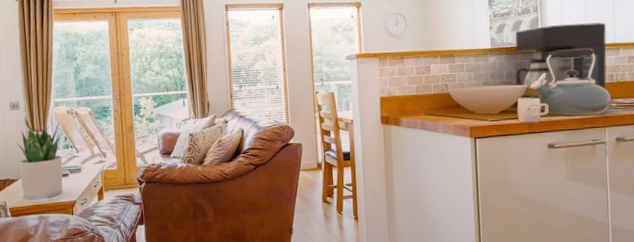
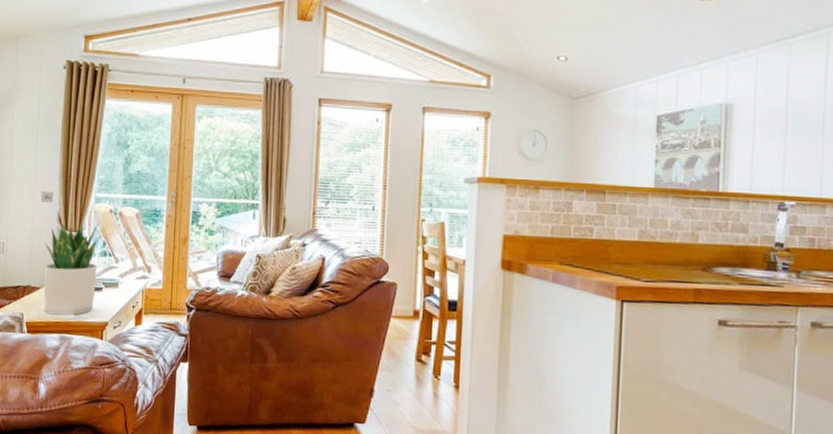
bowl: present [447,84,528,115] -> none [591,233,699,274]
coffee maker: present [512,22,607,111] -> none [675,166,810,276]
mug: present [517,97,549,123] -> none [680,256,724,291]
kettle: present [530,48,611,116] -> none [702,199,810,289]

